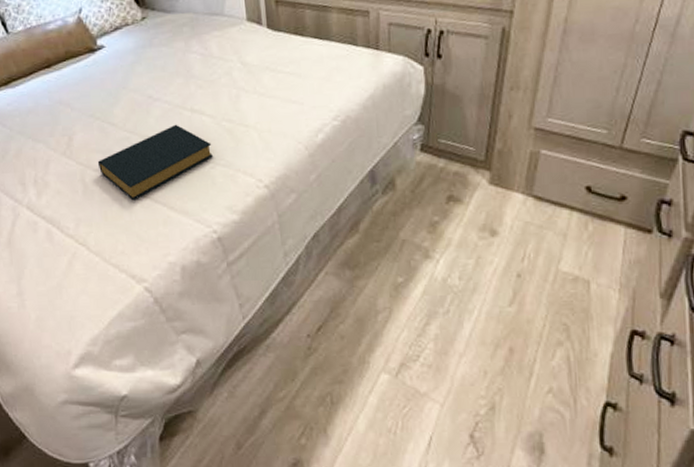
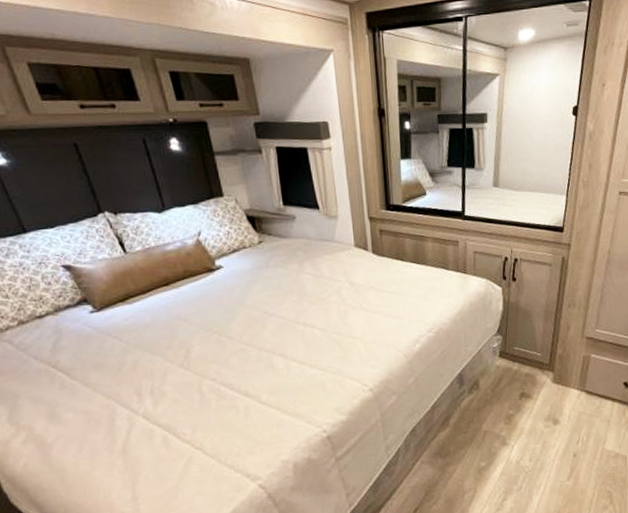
hardback book: present [98,124,213,201] -> none [215,336,323,407]

